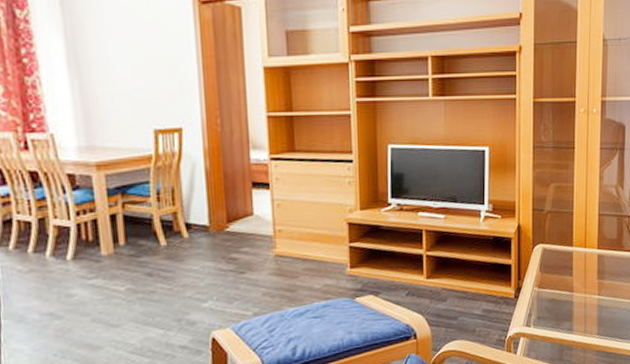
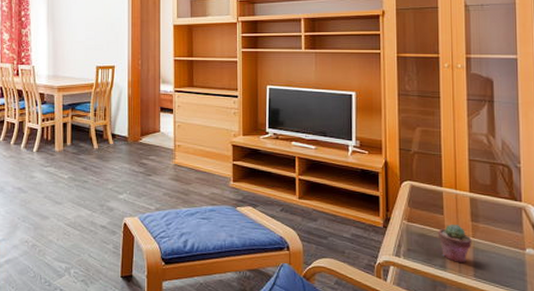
potted succulent: none [566,284,597,323] -> present [437,223,472,262]

